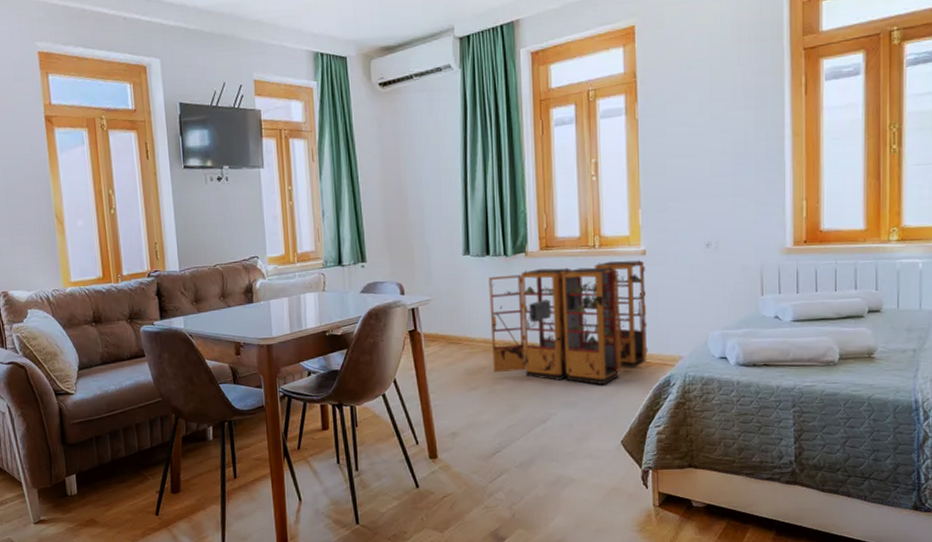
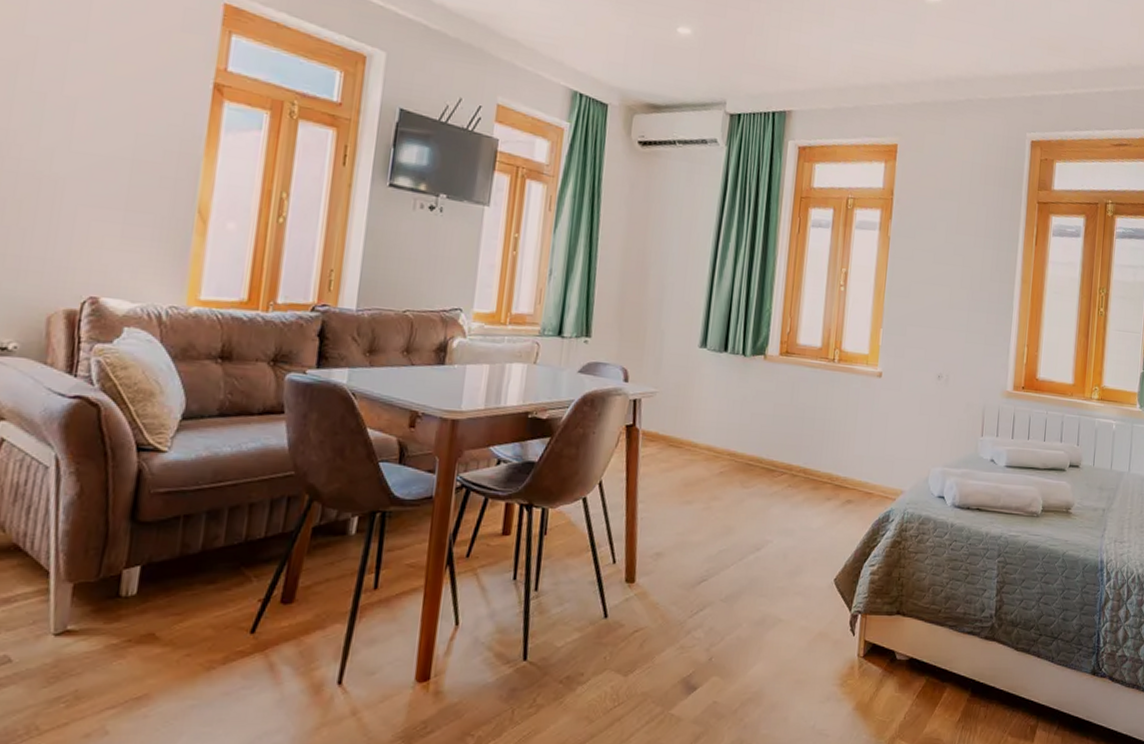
phone booth: present [489,259,648,385] -> none [713,374,879,514]

